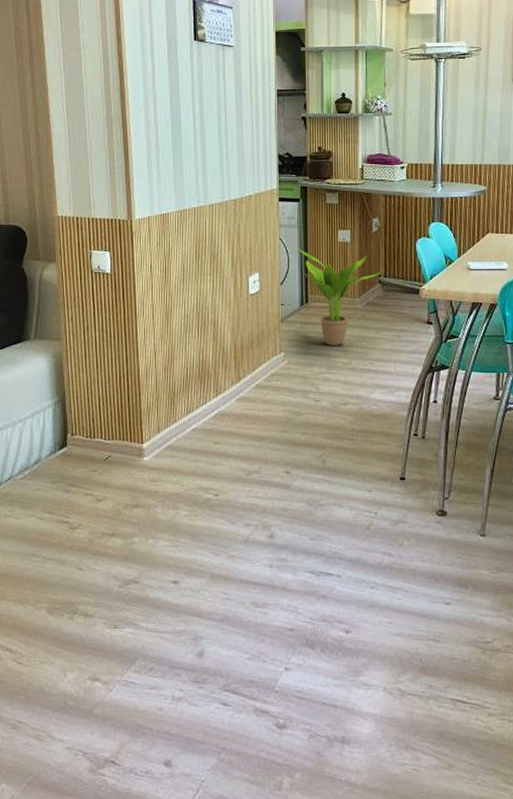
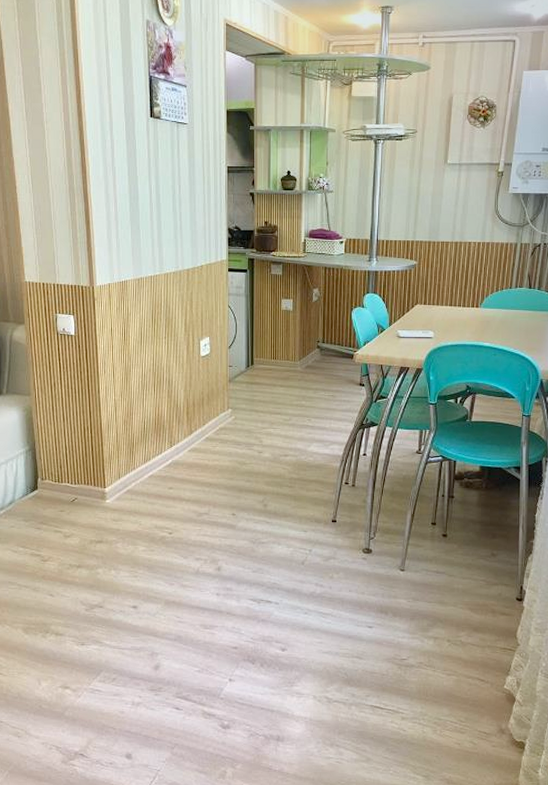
potted plant: present [296,247,381,345] -> none [243,314,319,404]

